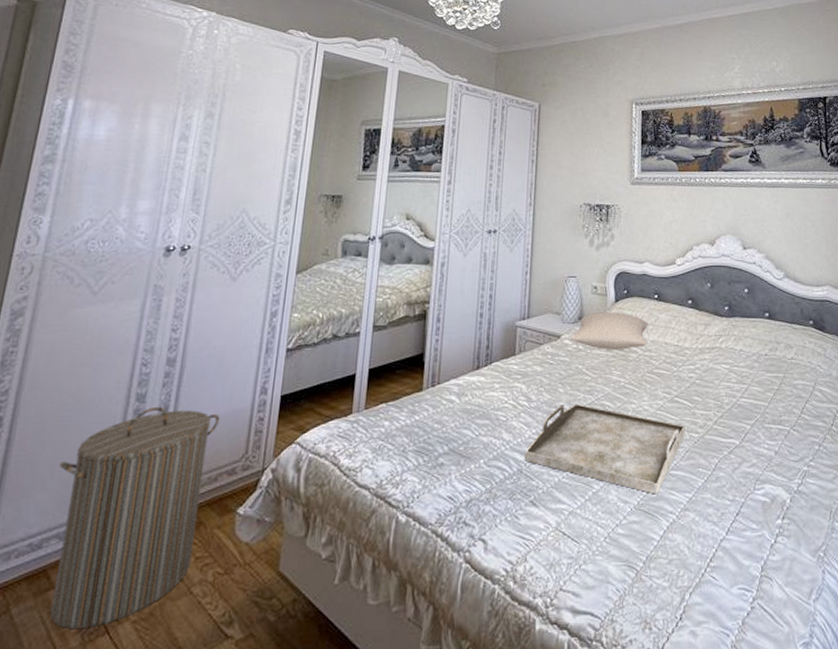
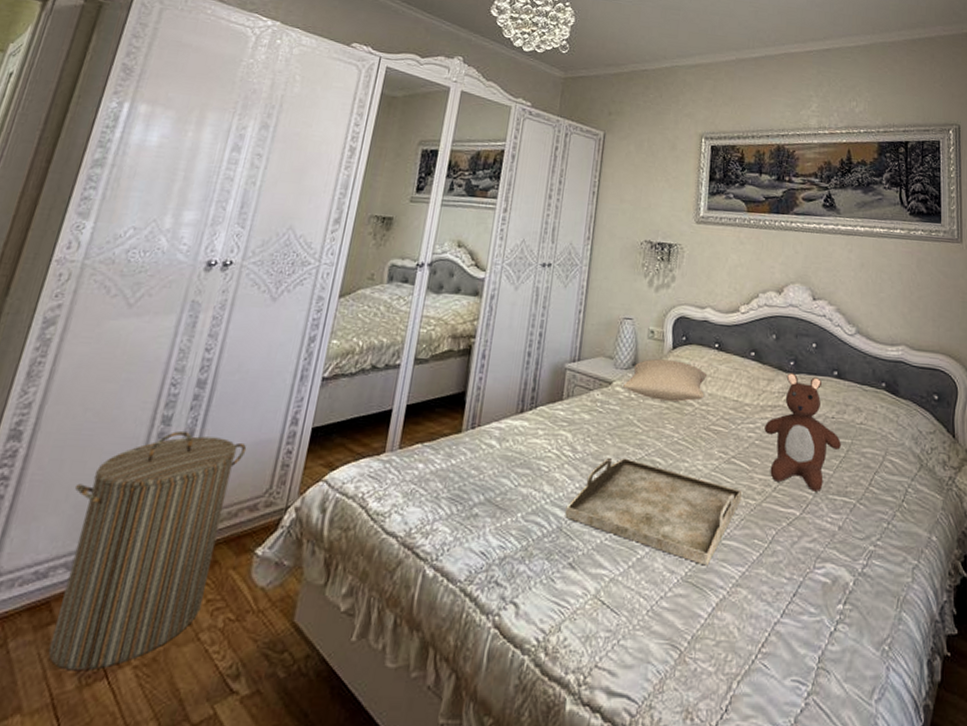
teddy bear: none [704,317,774,422] -> present [764,372,841,492]

